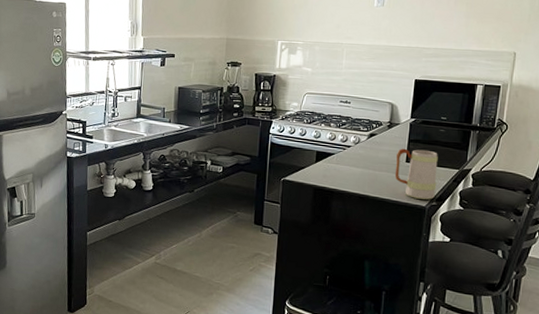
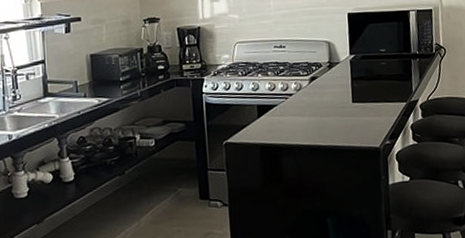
mug: present [394,148,438,200] -> none [342,86,388,141]

